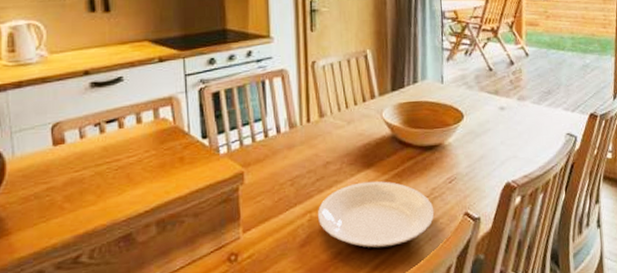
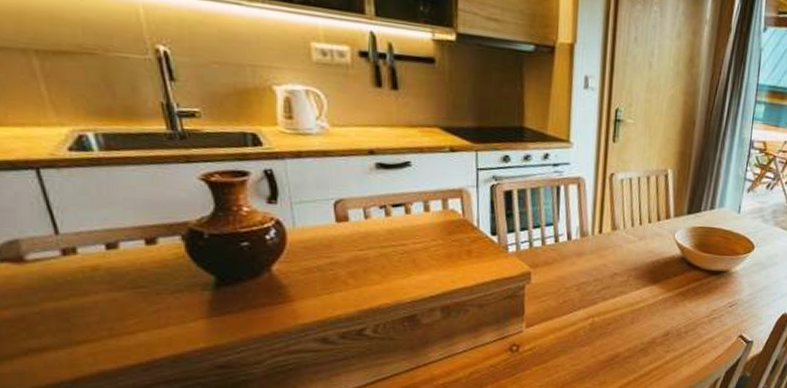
plate: present [318,181,434,249] -> none [600,296,711,357]

